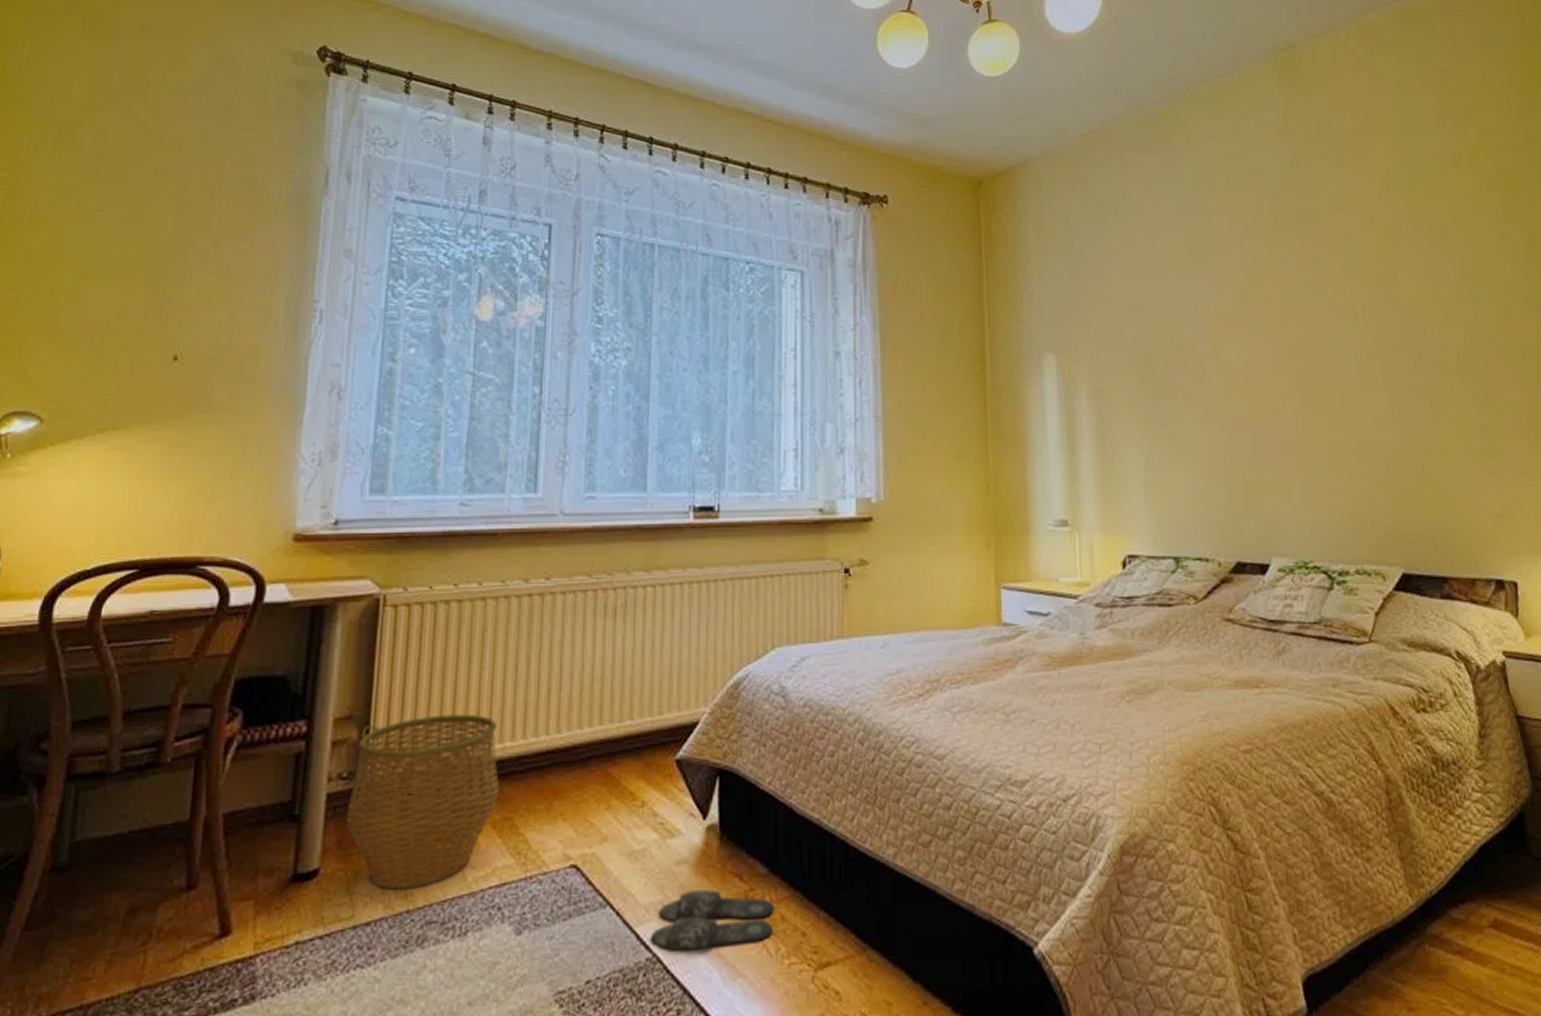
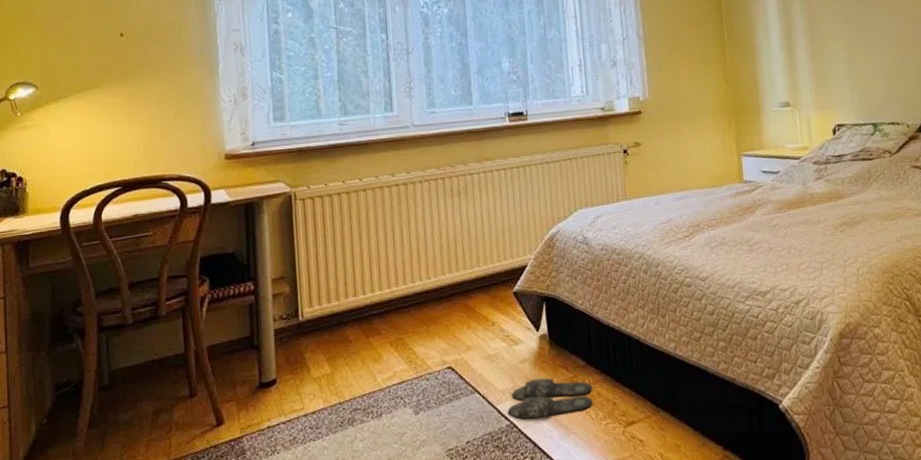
basket: present [345,714,500,890] -> none [289,270,392,390]

